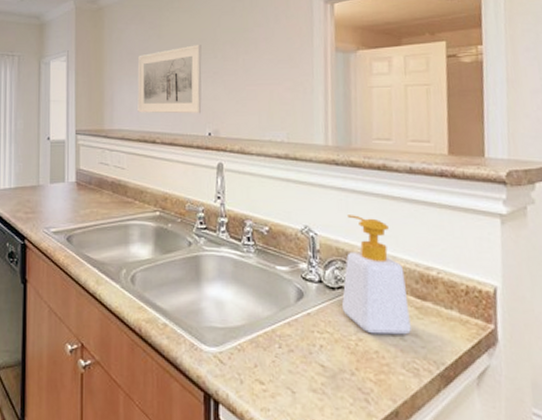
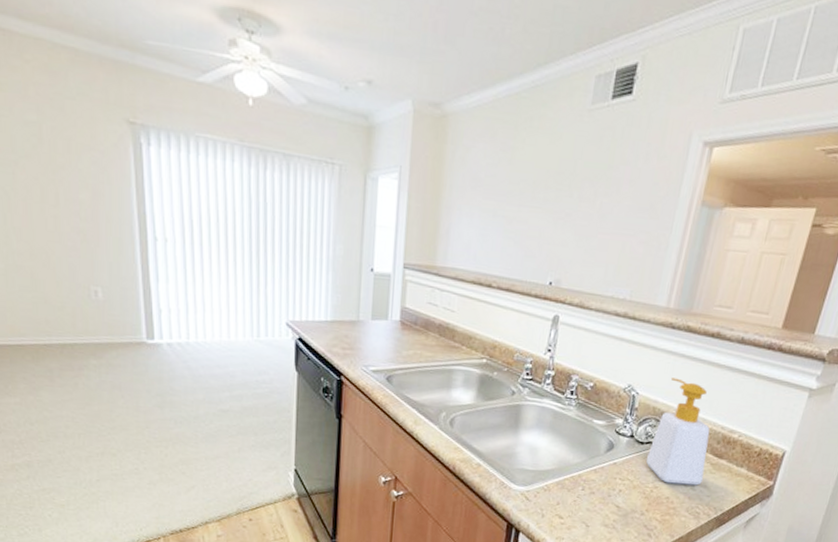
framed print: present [137,45,202,114] -> none [475,178,557,260]

